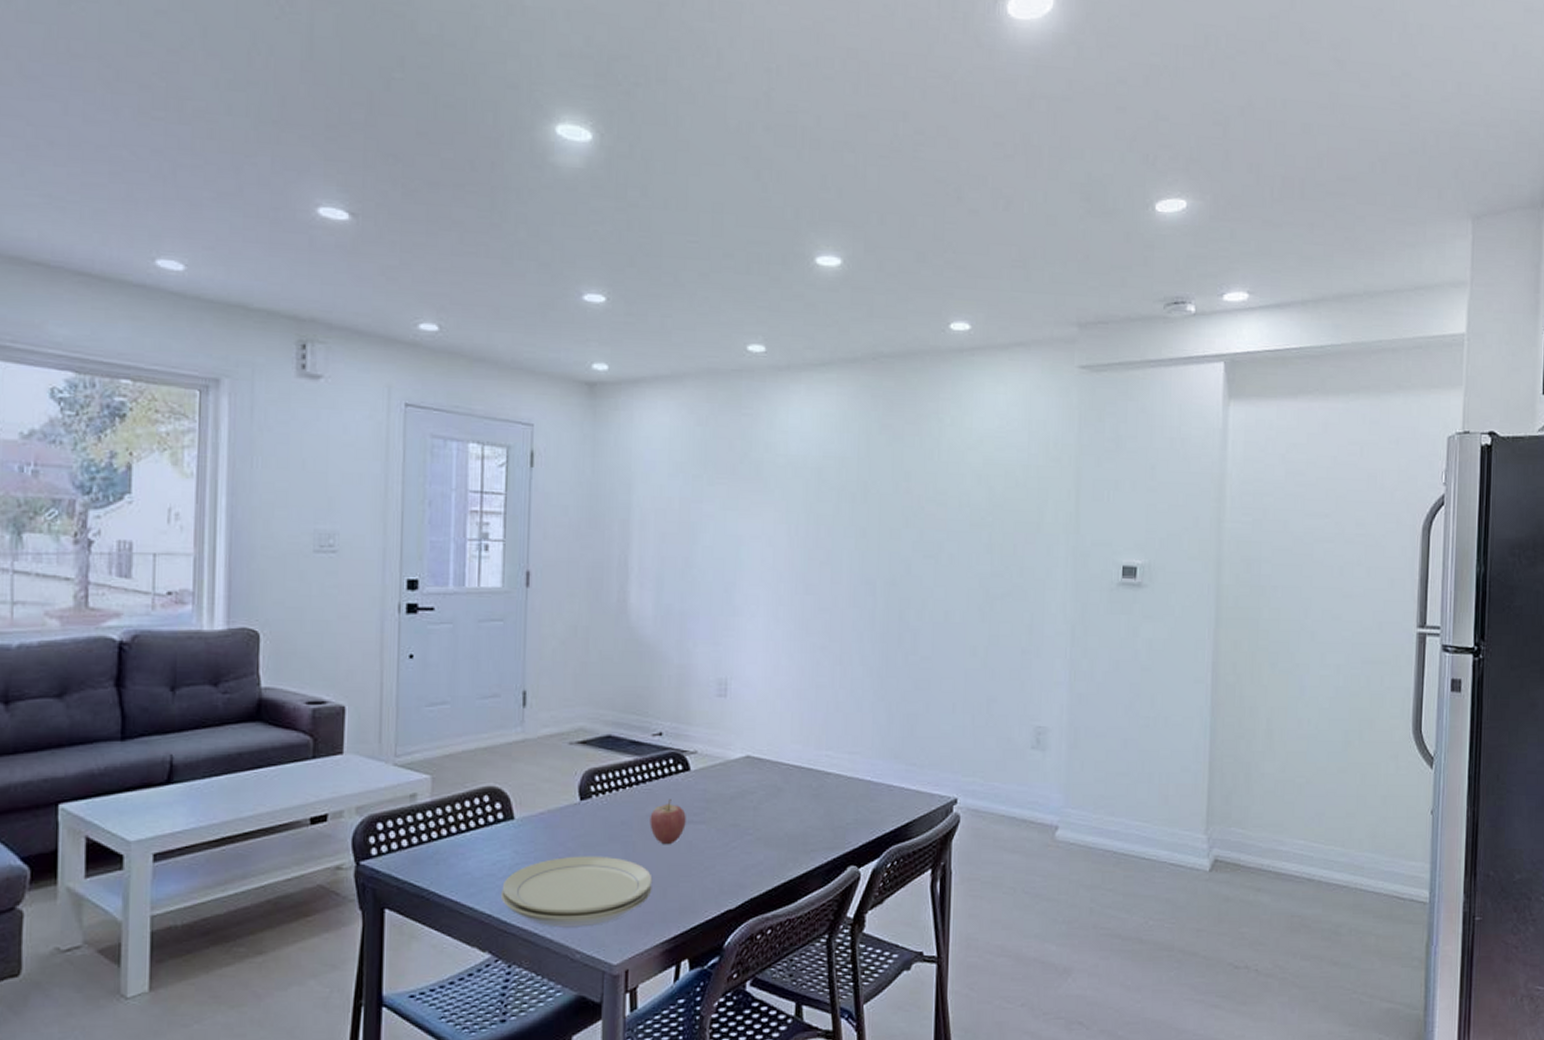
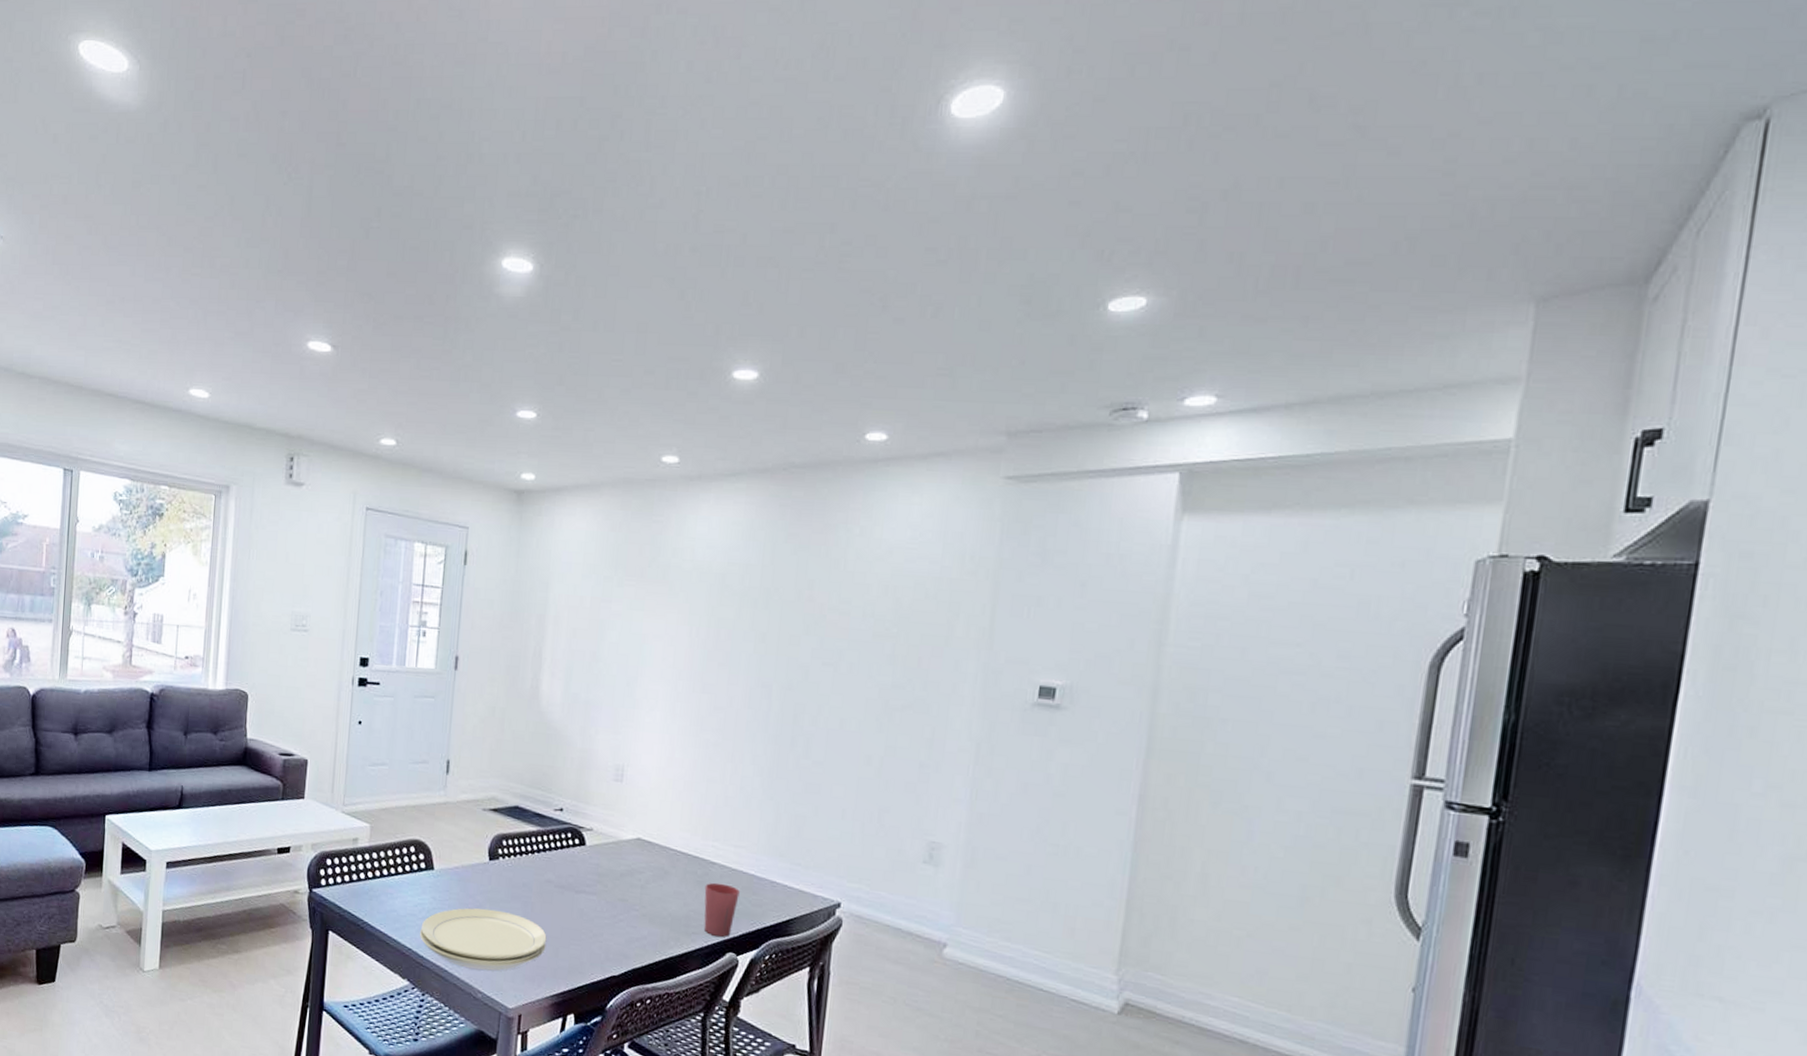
fruit: present [650,799,686,845] -> none [547,869,580,910]
cup: none [821,794,857,850] -> present [704,882,740,937]

